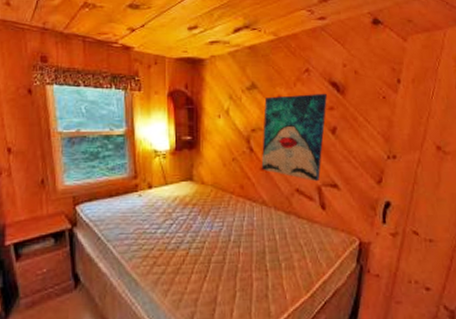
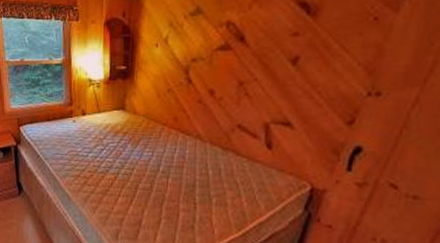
wall art: present [261,93,327,182] -> none [199,15,291,119]

